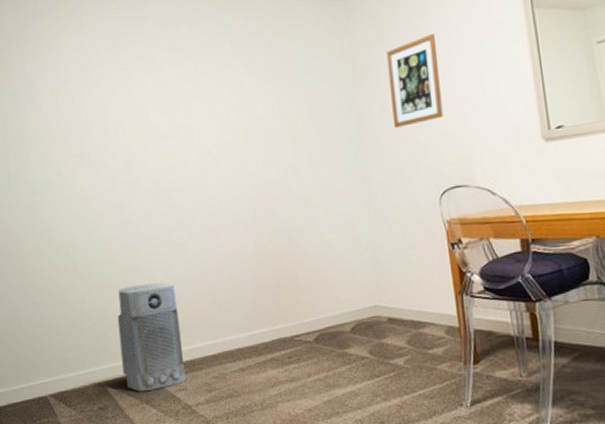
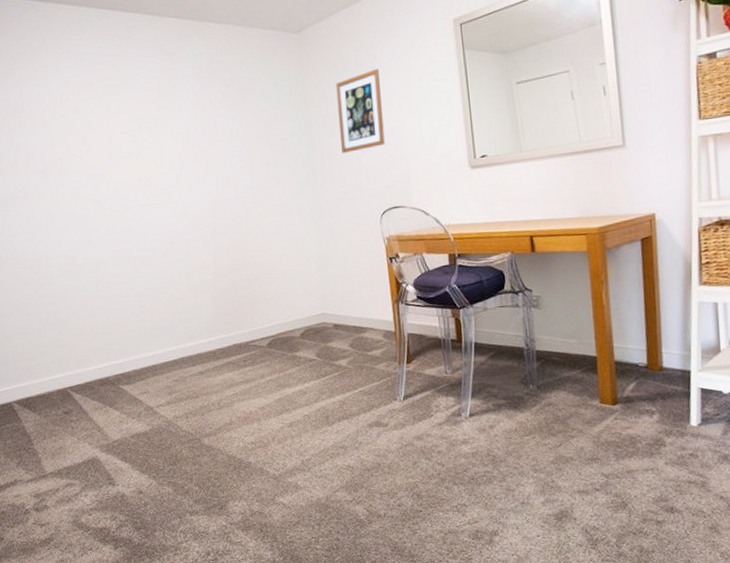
air purifier: present [117,282,186,392] -> none [81,293,148,396]

